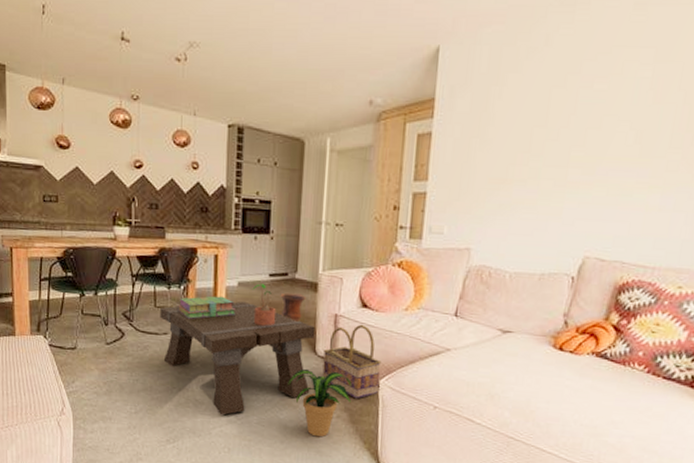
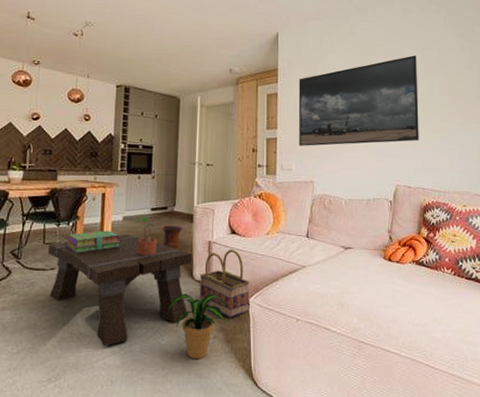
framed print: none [455,73,645,204] -> present [298,55,419,146]

